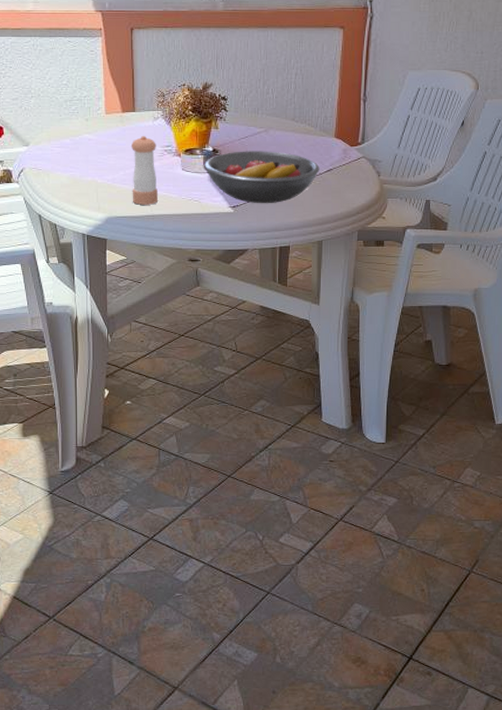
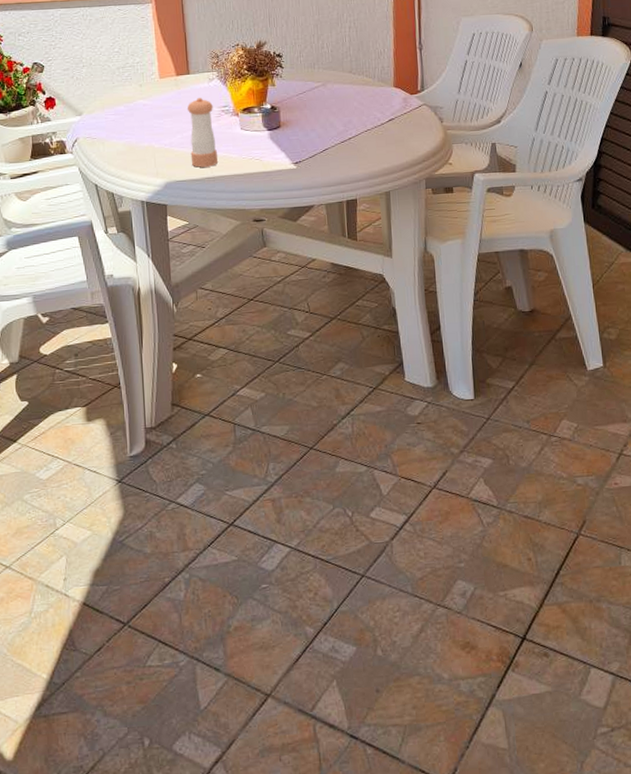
fruit bowl: present [204,151,320,204] -> none [263,104,382,158]

